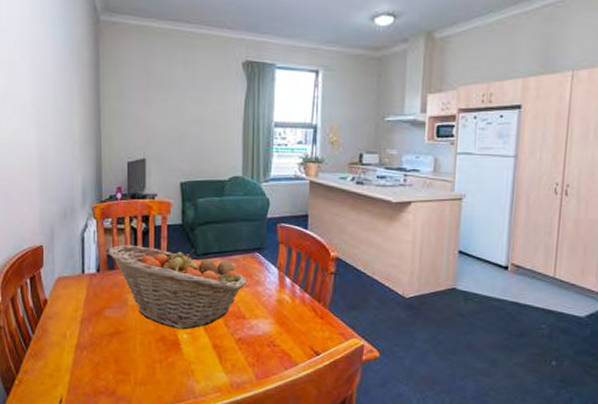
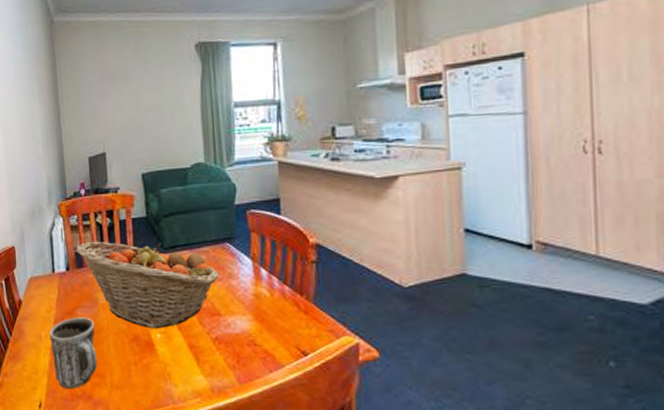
mug: none [75,317,123,386] -> present [49,317,98,389]

